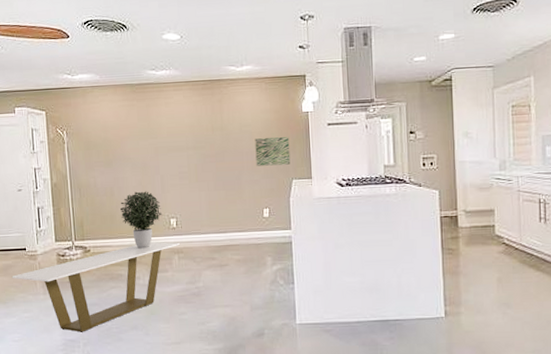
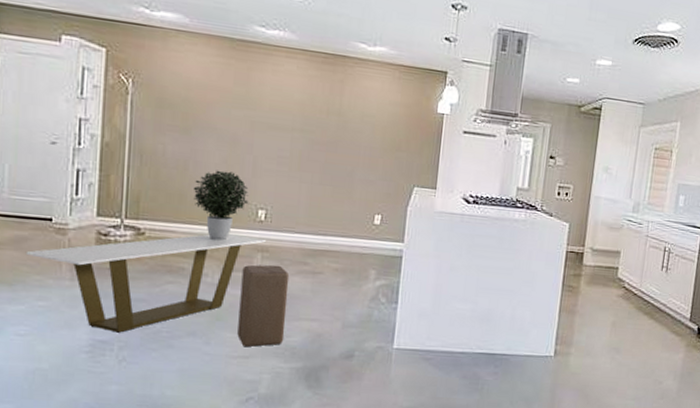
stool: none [165,263,206,335] -> present [237,264,290,348]
wall art: present [255,137,291,166] -> none [374,133,418,170]

